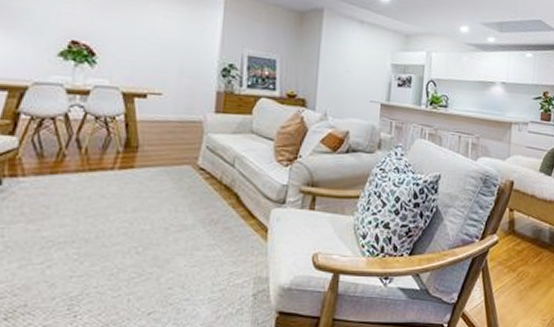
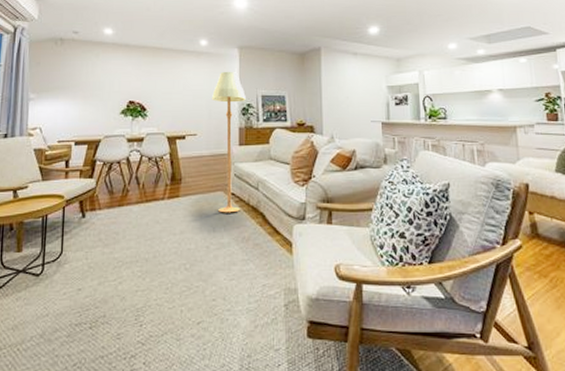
floor lamp: none [183,19,229,191] -> present [212,71,246,213]

